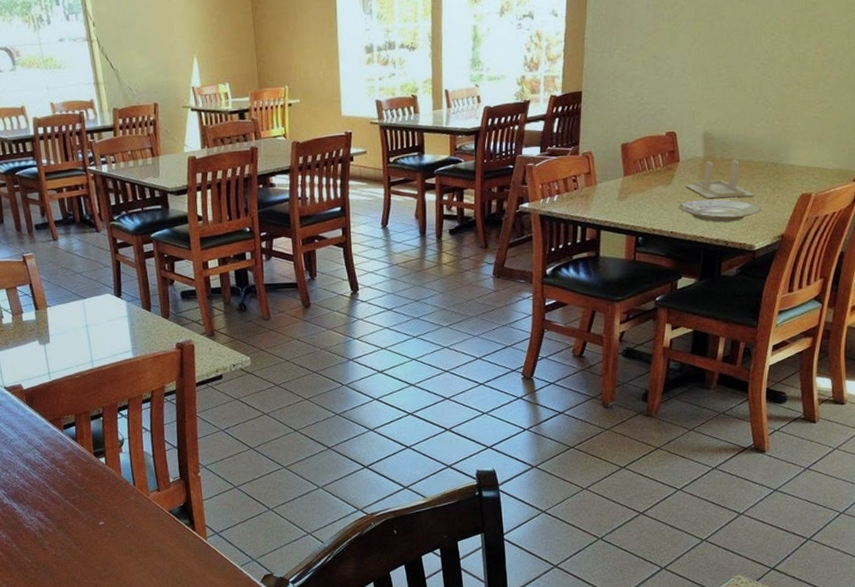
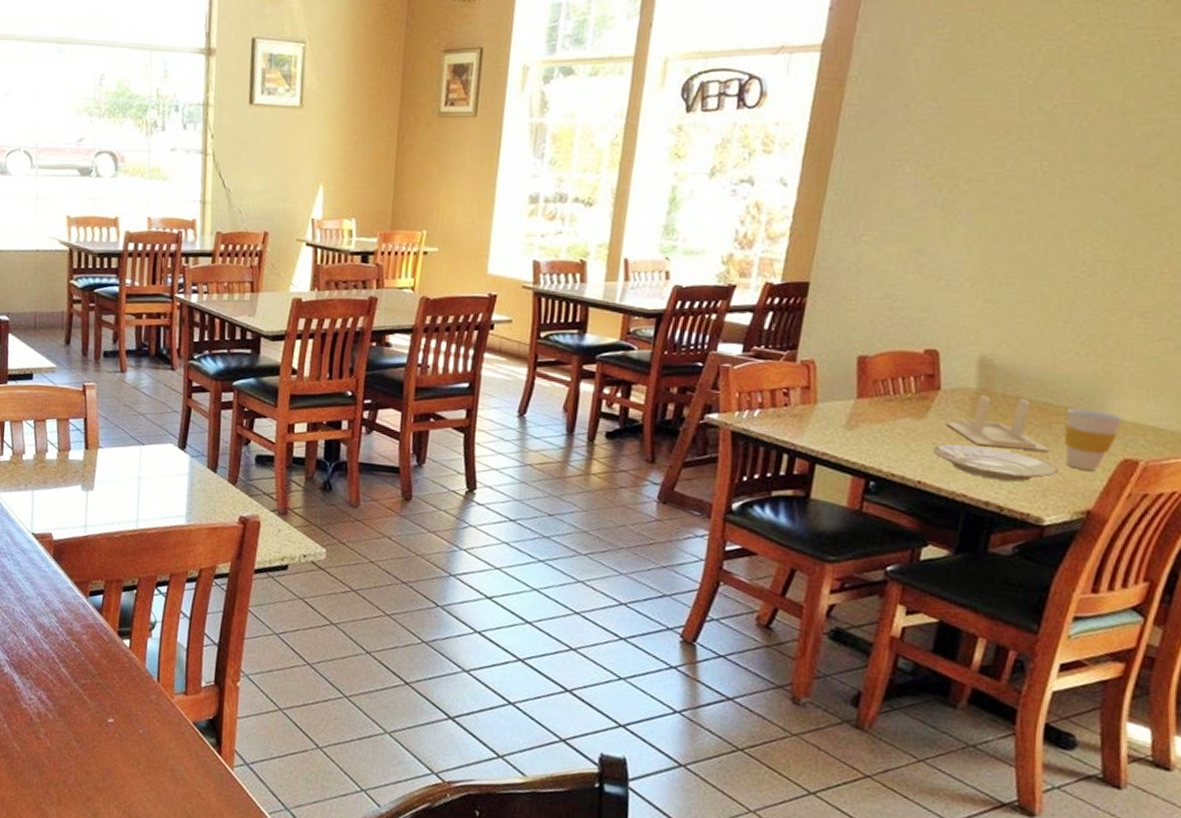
cup: none [763,161,800,206] -> present [1064,408,1125,471]

